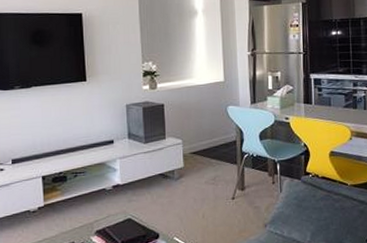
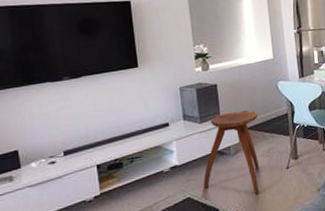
stool: none [145,134,205,222] -> present [203,110,260,194]

